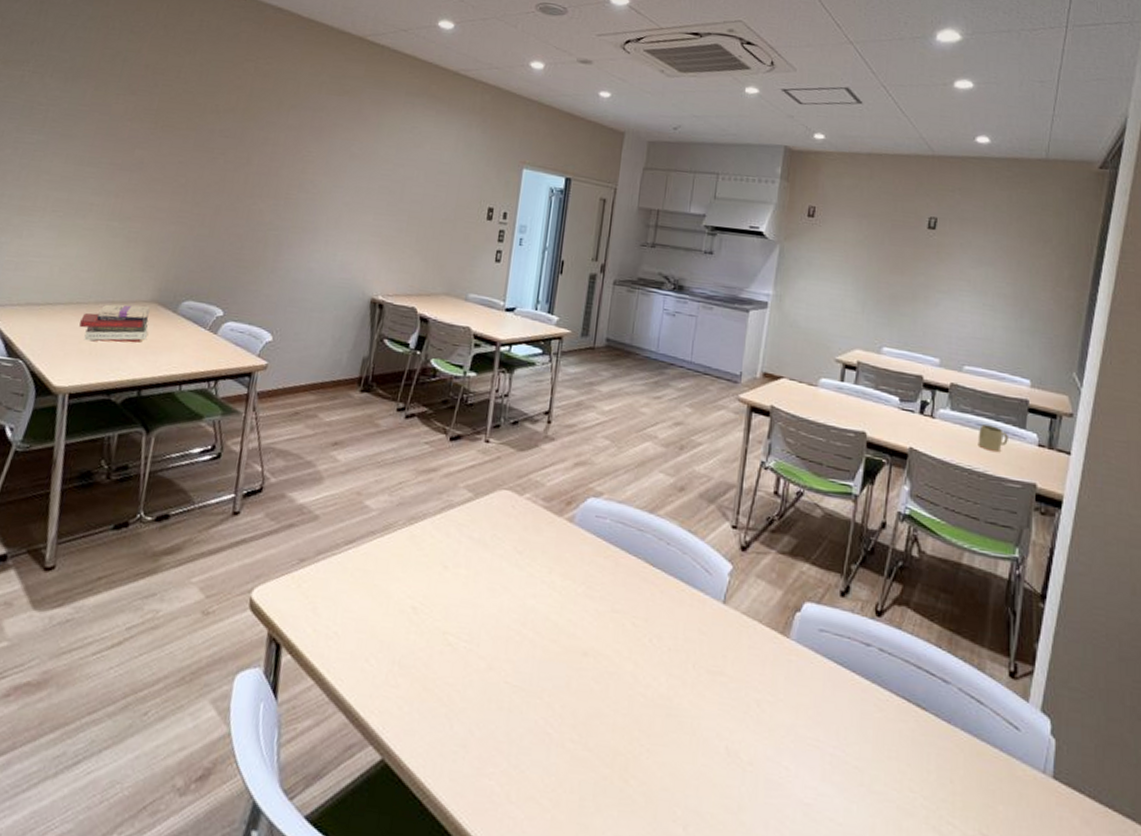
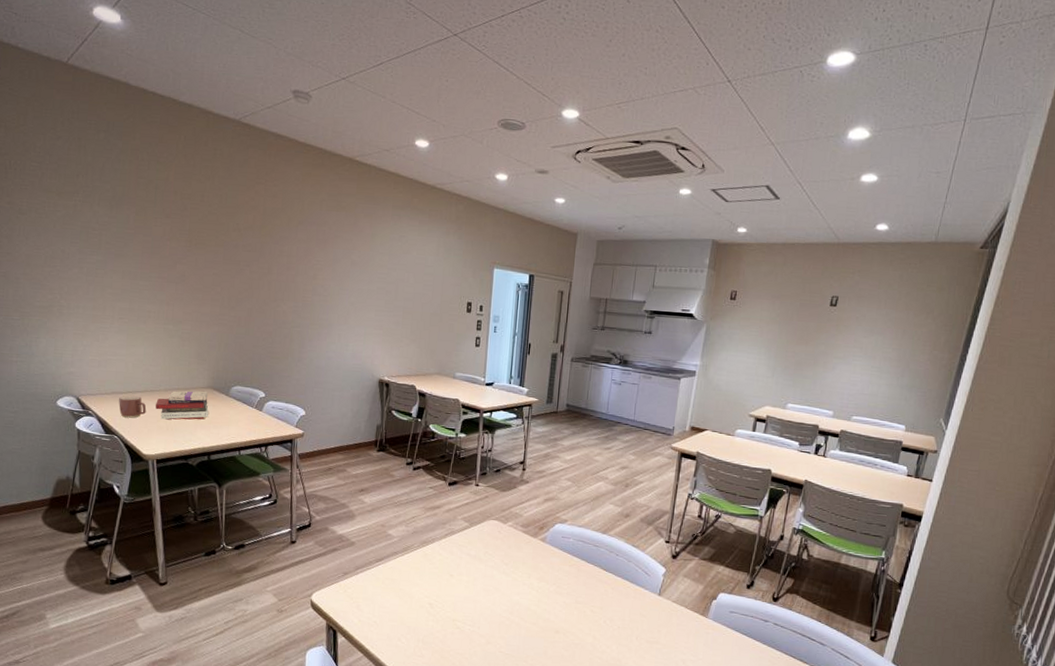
mug: none [31,308,68,338] -> present [118,395,147,418]
mug: present [977,424,1008,453] -> none [859,461,884,482]

